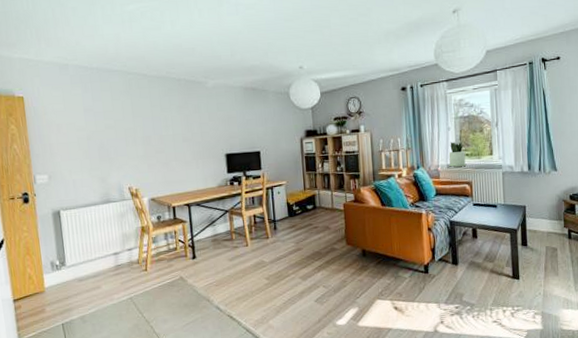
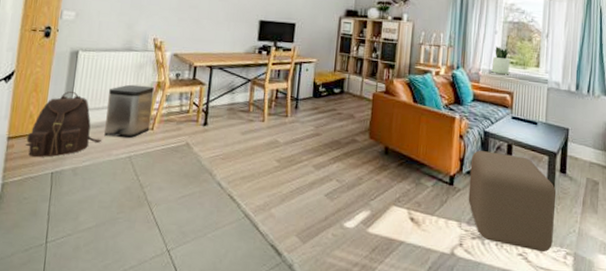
backpack: none [31,249,101,314] -> present [25,91,101,158]
pedal bin: none [97,231,144,284] -> present [104,84,154,139]
cube: none [441,237,522,316] -> present [468,151,557,252]

